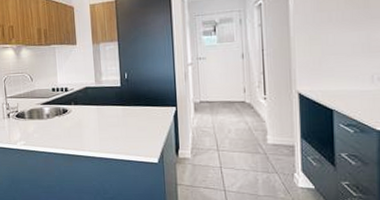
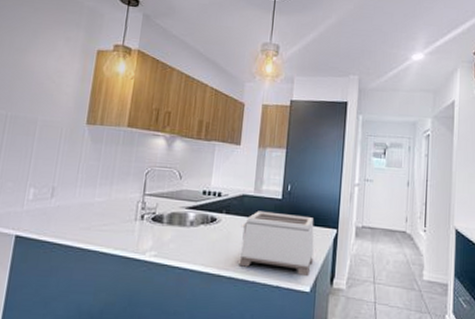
toaster: none [89,98,157,150] -> present [238,211,314,277]

